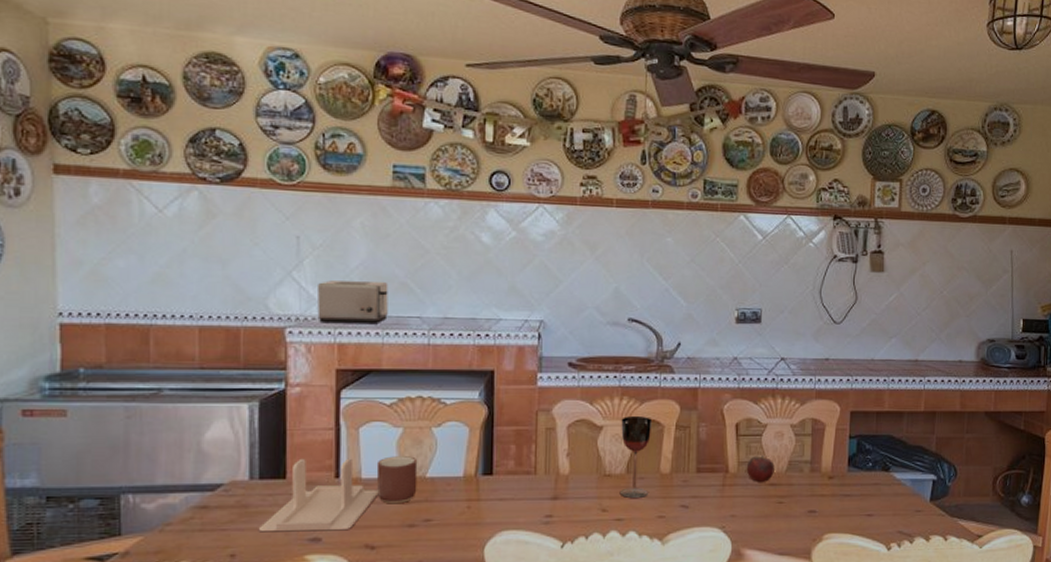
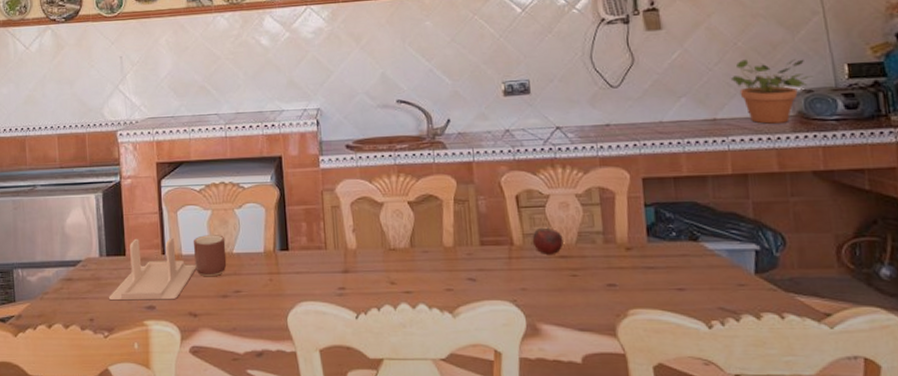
toaster: present [317,280,388,325] -> none [138,87,192,125]
wineglass: present [619,415,653,499] -> none [400,191,434,272]
potted plant: none [933,307,997,368] -> present [730,58,814,124]

